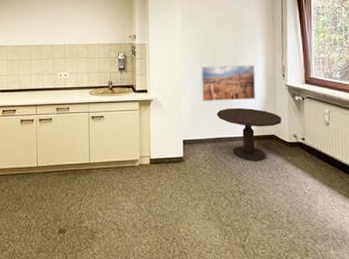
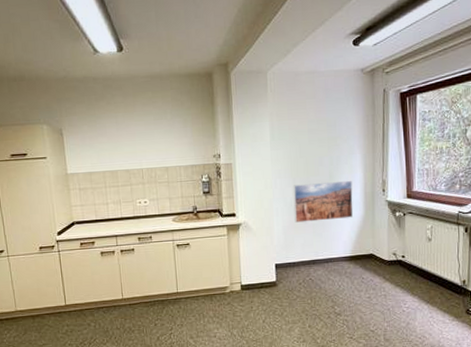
side table: present [216,107,282,161] -> none [311,227,381,282]

